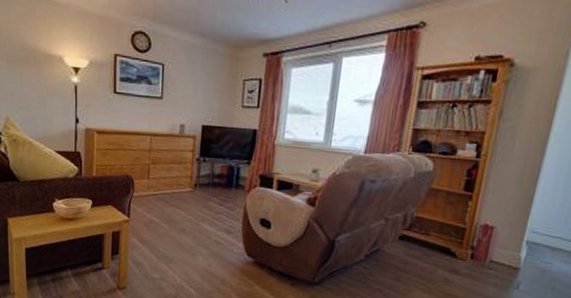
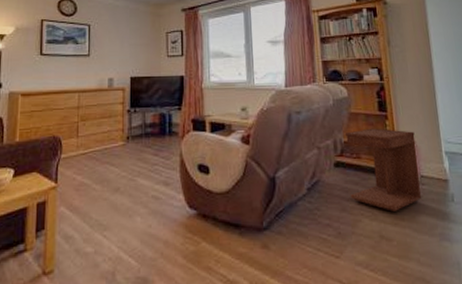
side table: none [408,206,498,289] -> present [346,128,422,212]

